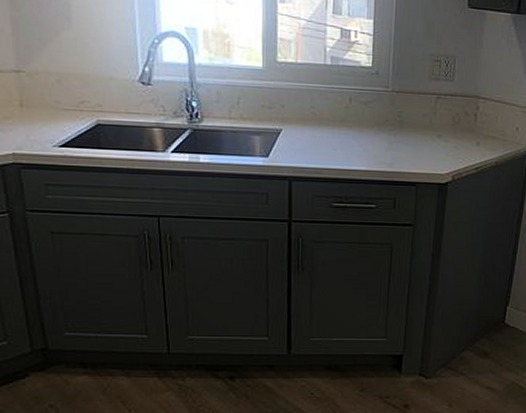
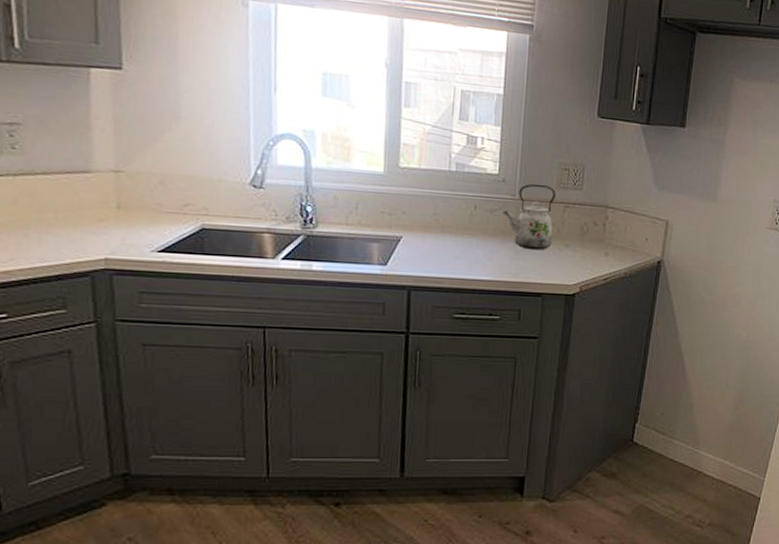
kettle: none [377,76,428,141] -> present [503,184,556,250]

